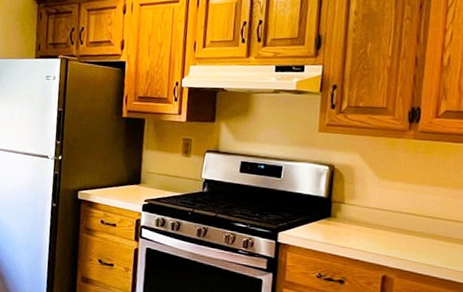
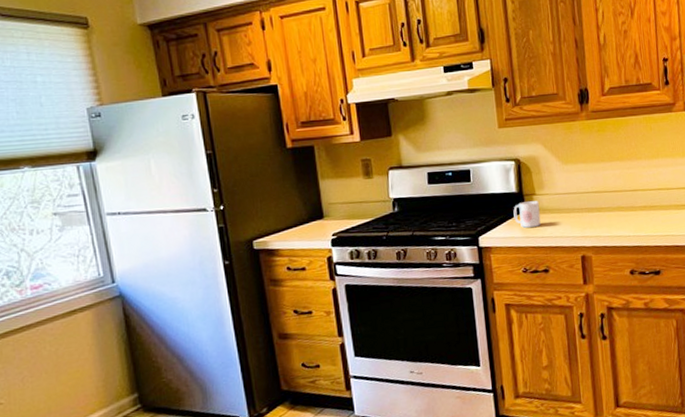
mug: none [317,208,346,235] -> present [513,201,541,228]

